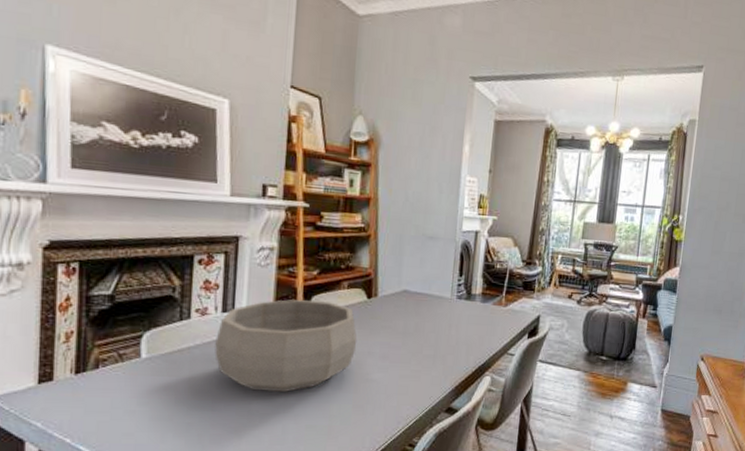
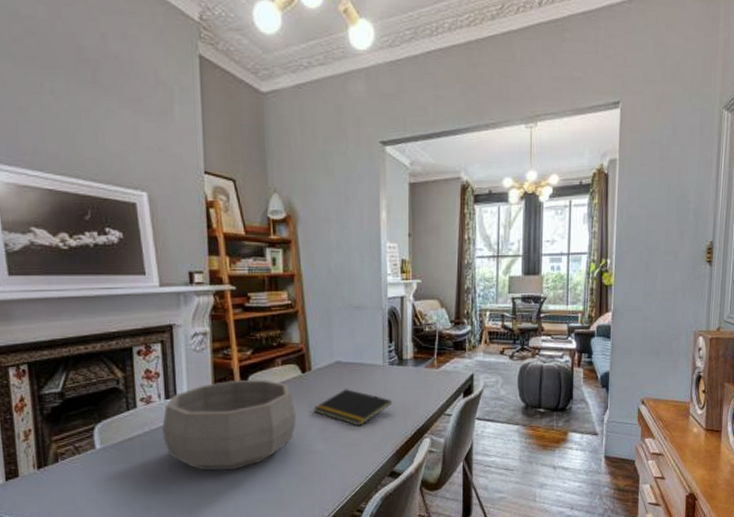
notepad: none [375,319,456,358] -> present [313,389,392,426]

